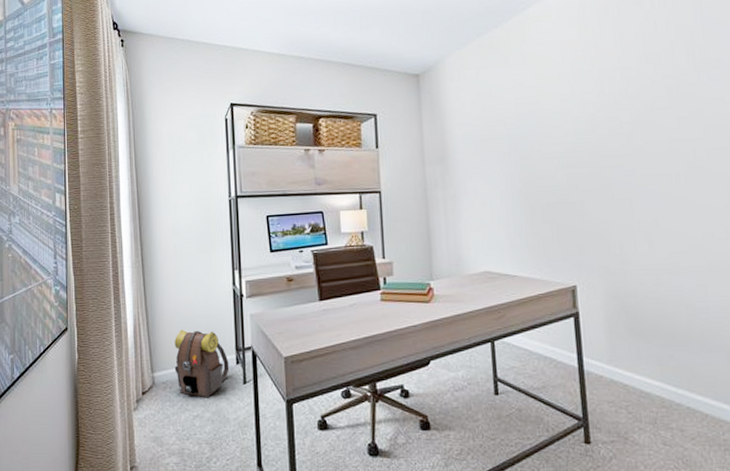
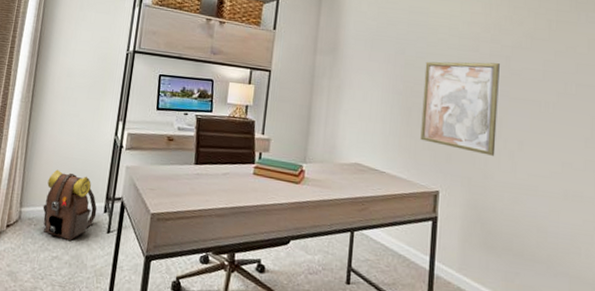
wall art: none [541,142,630,240] -> present [420,61,500,156]

